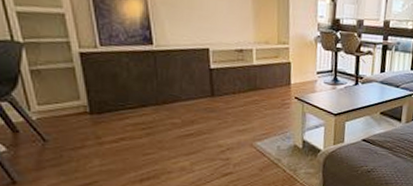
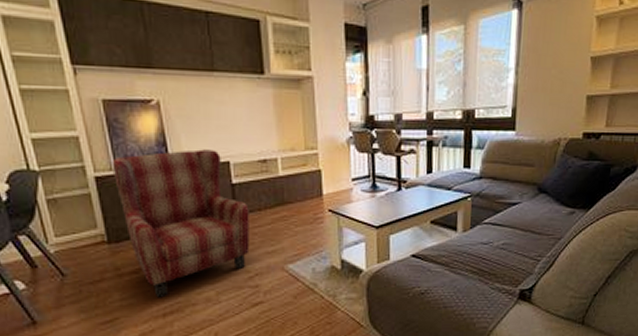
armchair: none [97,35,225,165] -> present [111,149,250,298]

